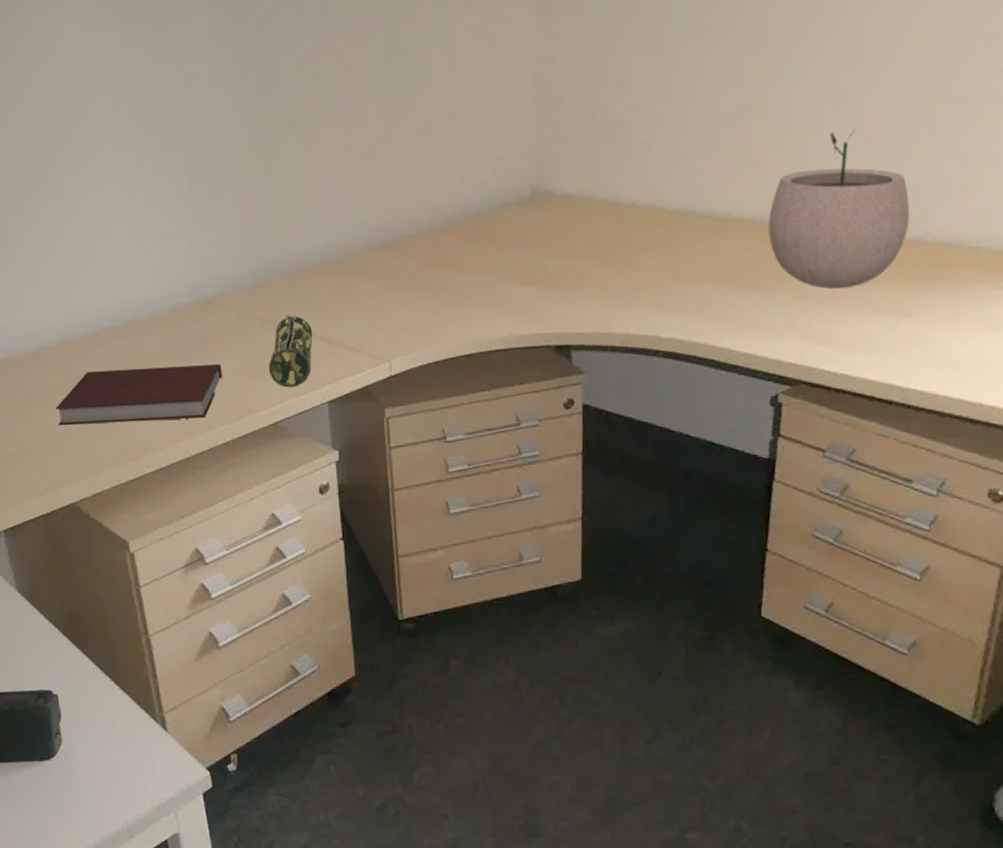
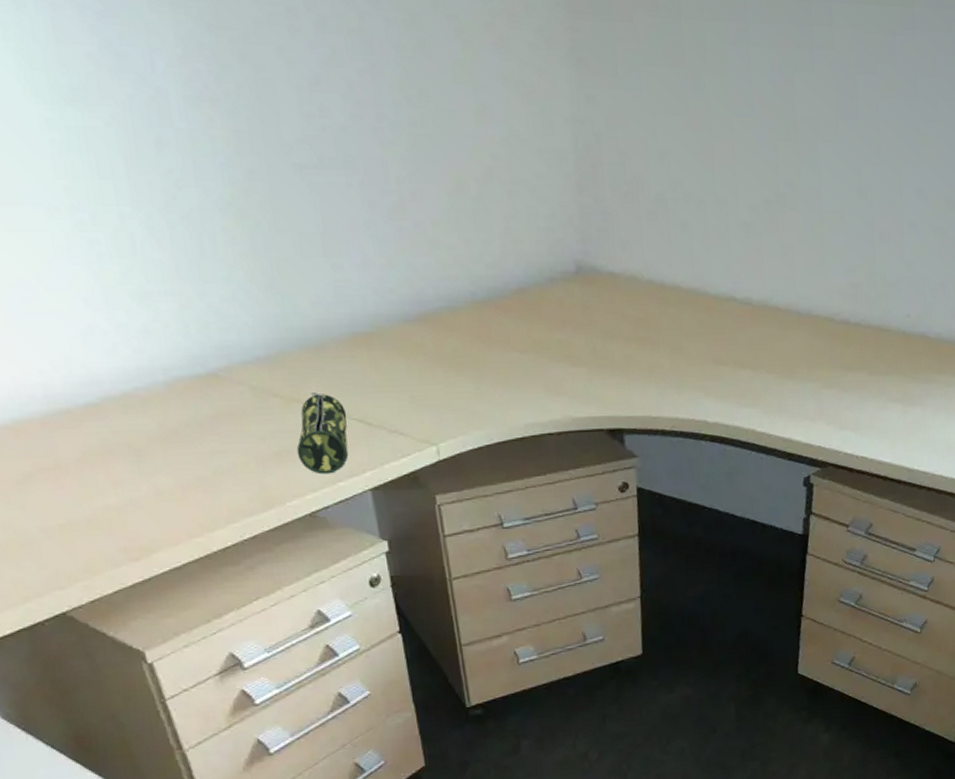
notebook: present [56,363,222,426] -> none [22,447,241,523]
plant pot: present [768,127,910,289] -> none [800,223,917,378]

